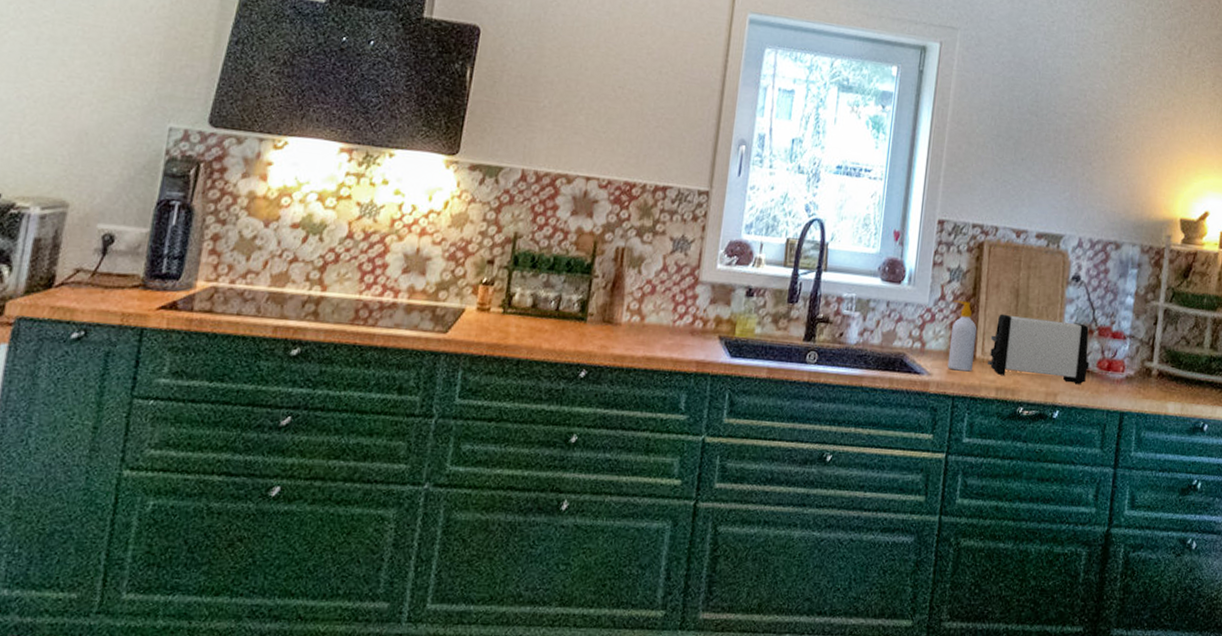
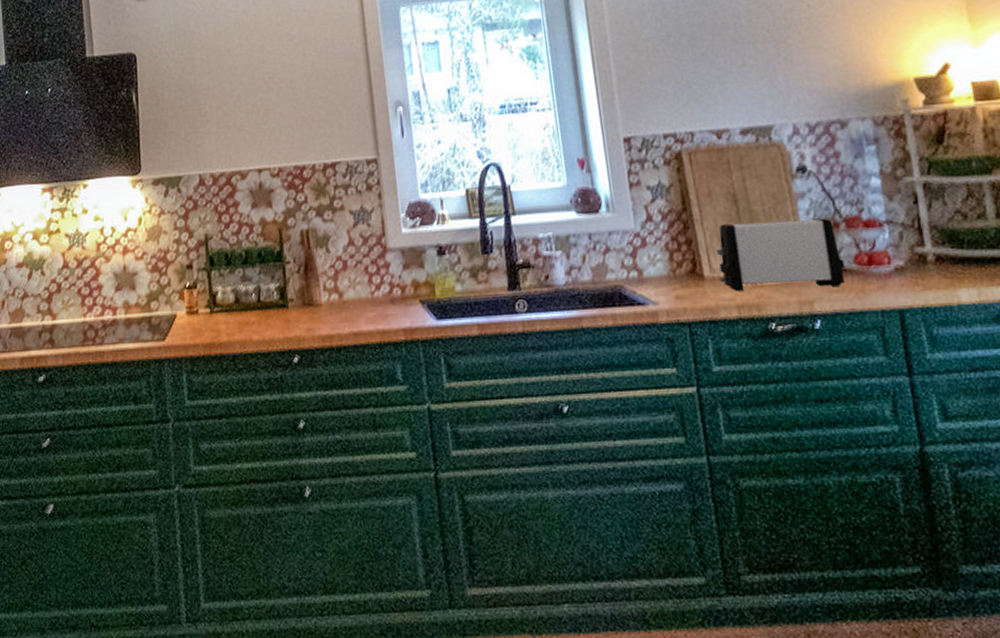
soap bottle: present [947,299,977,372] -> none [661,217,703,295]

